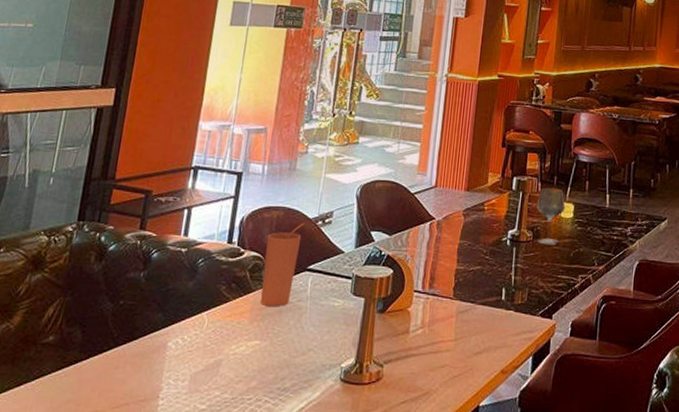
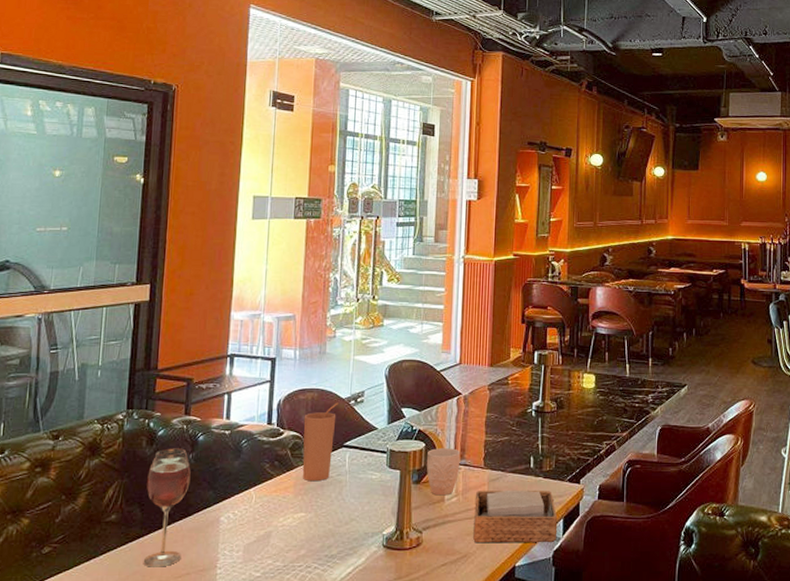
wineglass: none [78,265,141,396] -> present [143,448,191,567]
cup: none [392,275,430,327] -> present [426,448,461,496]
napkin holder: none [437,323,527,382] -> present [473,490,558,544]
wine glass: present [536,187,565,246] -> none [559,360,586,416]

